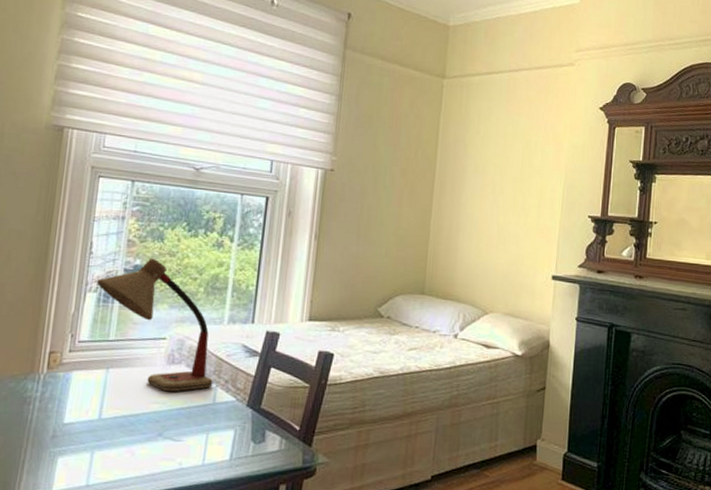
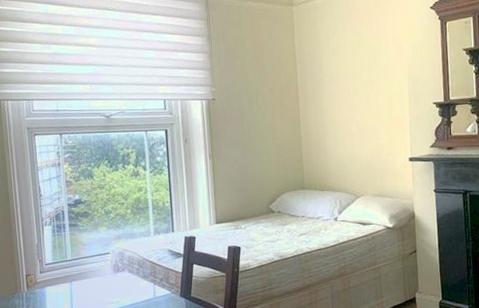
desk lamp: present [97,257,213,392] -> none [49,192,151,294]

